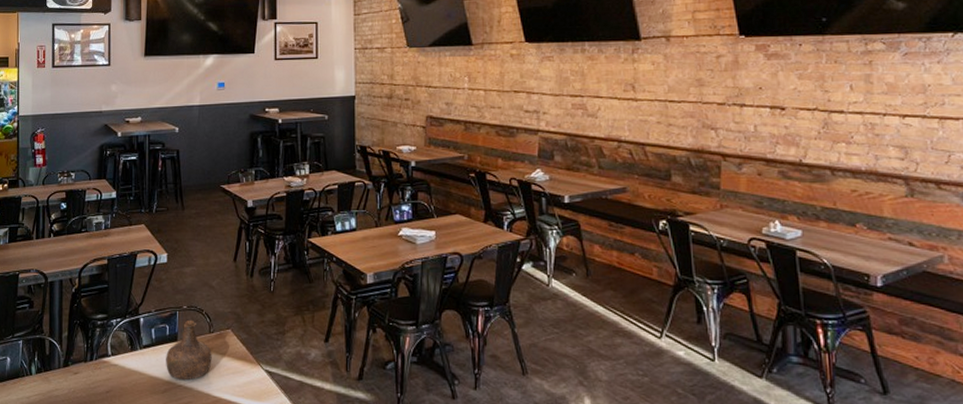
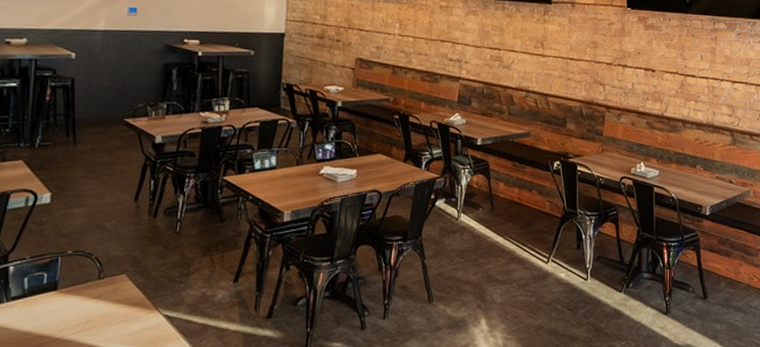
bottle: present [166,319,212,381] -> none [40,265,101,333]

